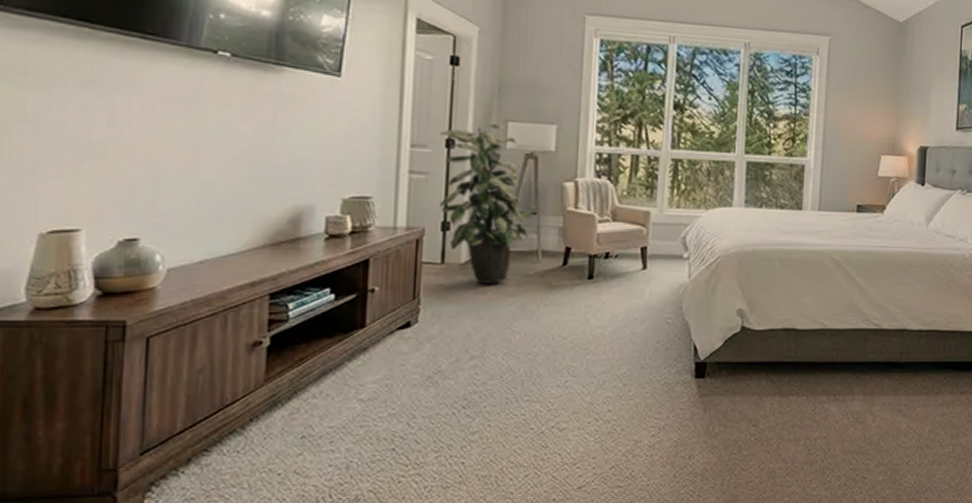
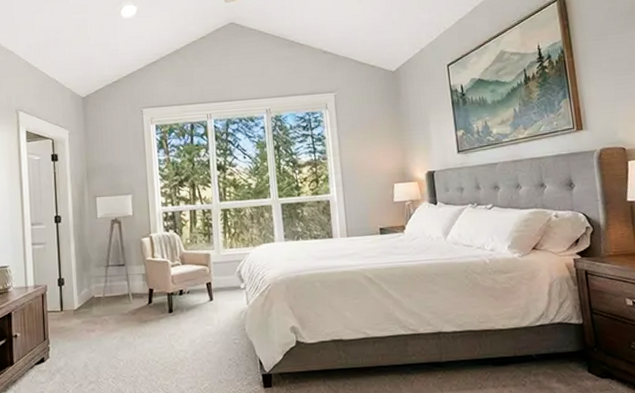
indoor plant: present [439,124,536,284] -> none [49,200,124,324]

